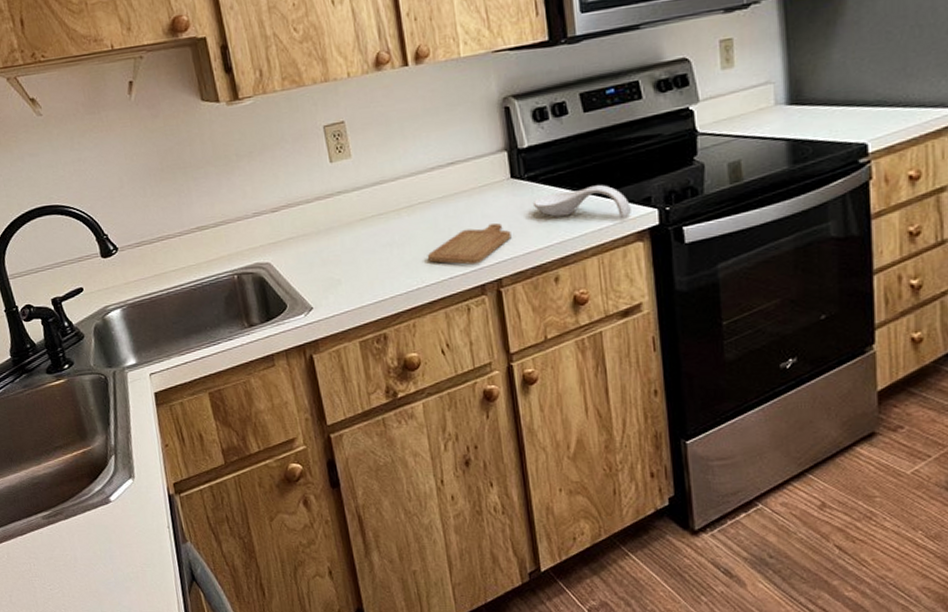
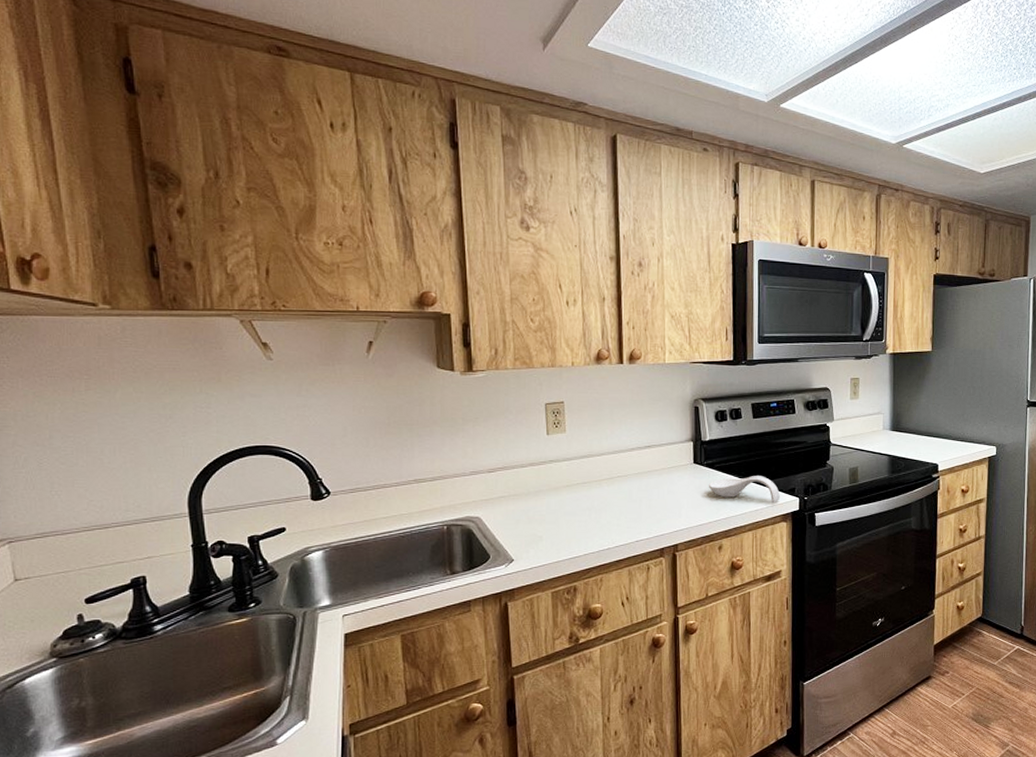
chopping board: present [427,223,512,265] -> none [619,499,689,531]

